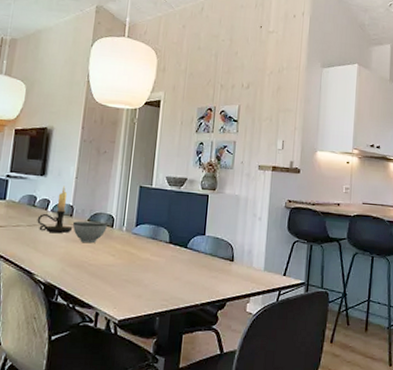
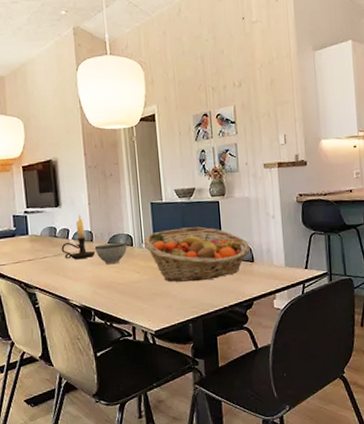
fruit basket: none [124,216,232,274] -> present [143,226,250,283]

